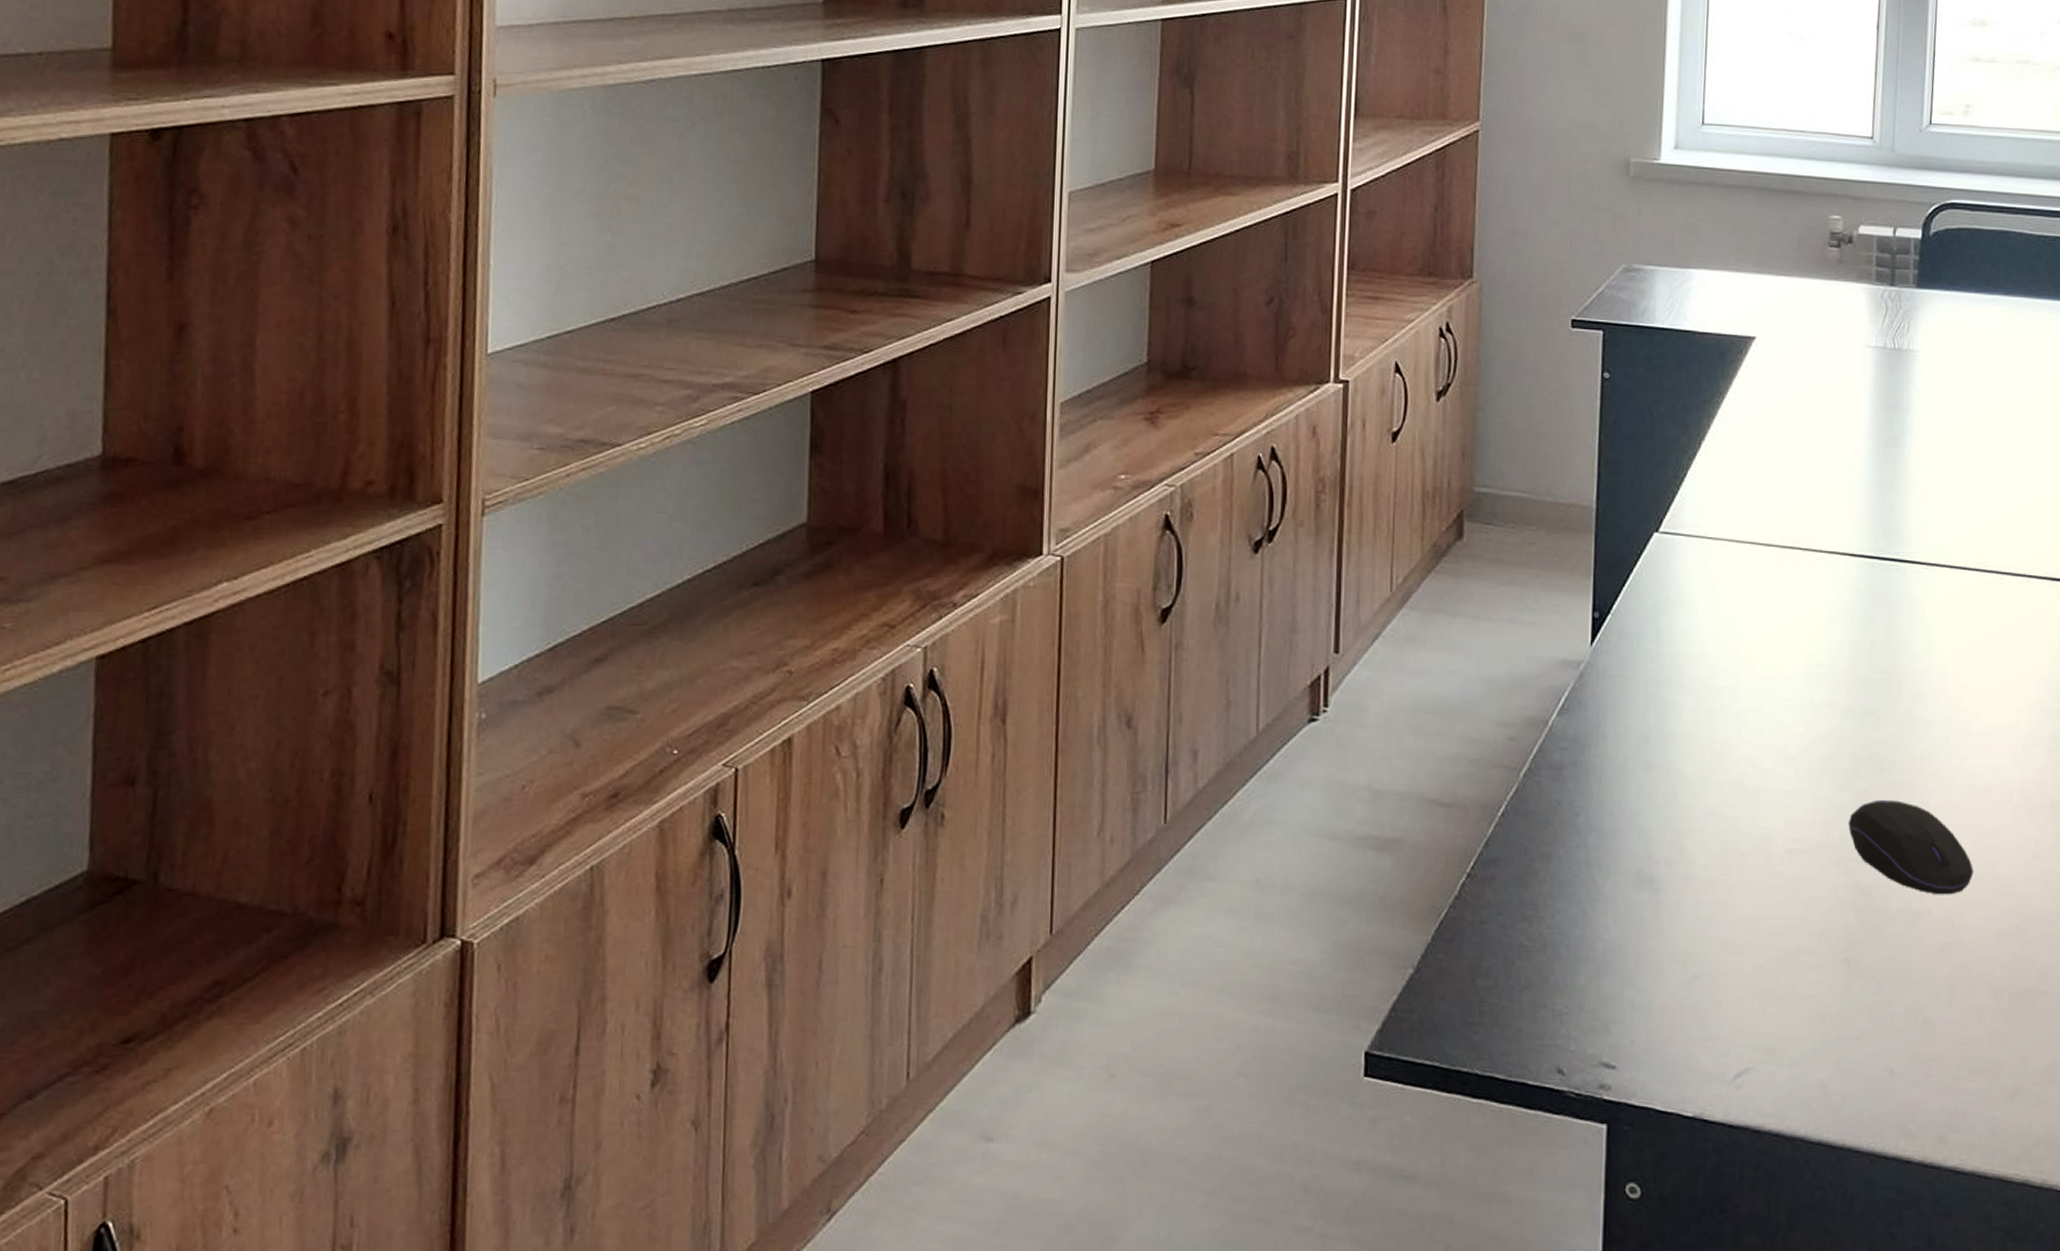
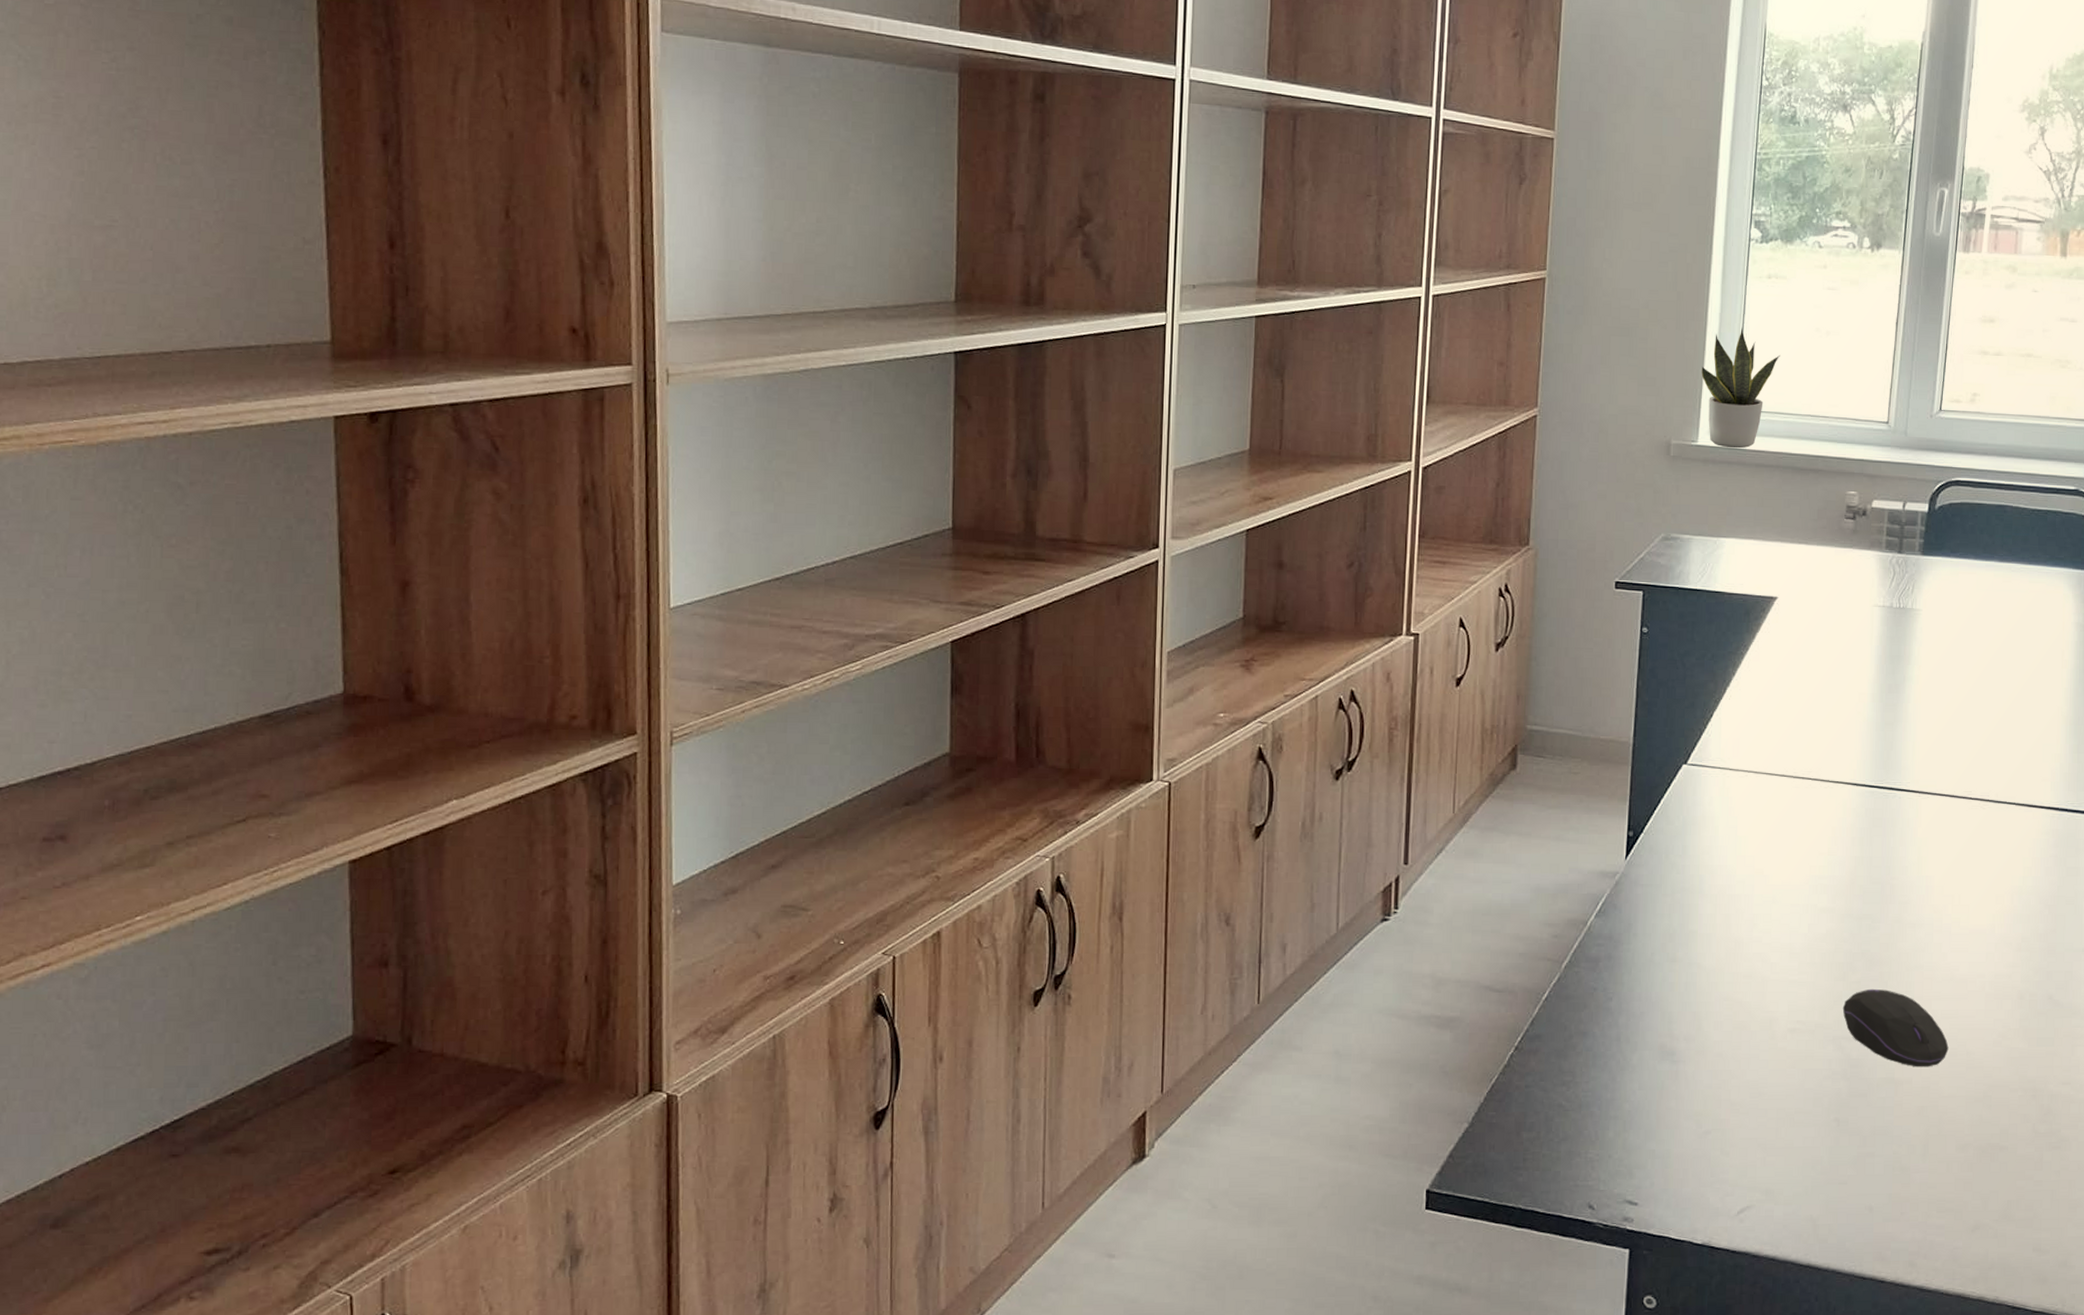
potted plant: none [1662,31,1750,168] -> present [1701,327,1781,449]

